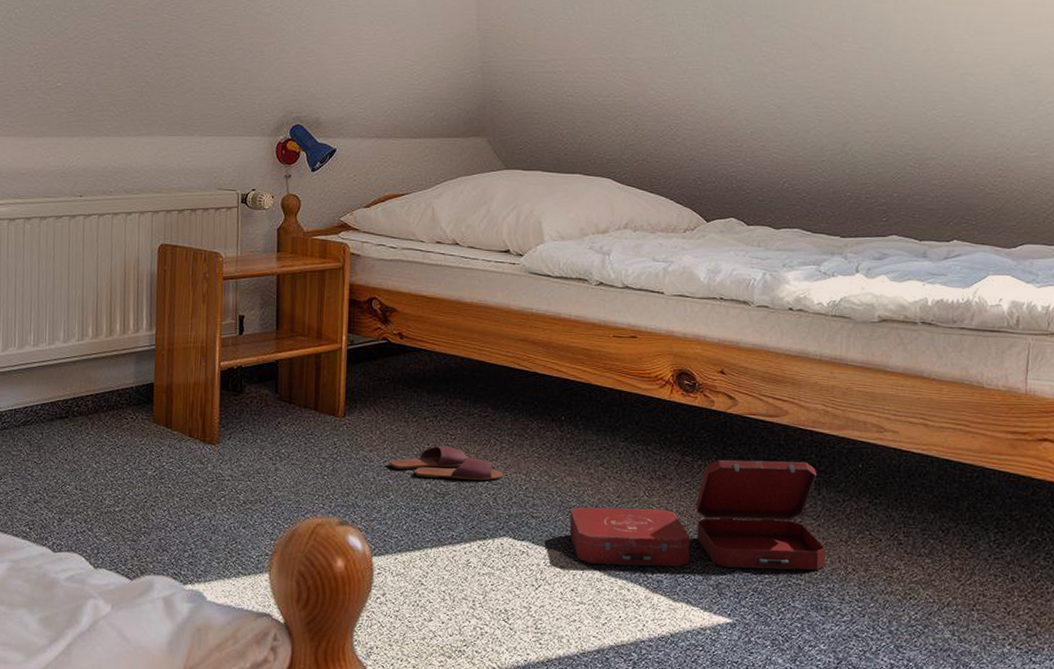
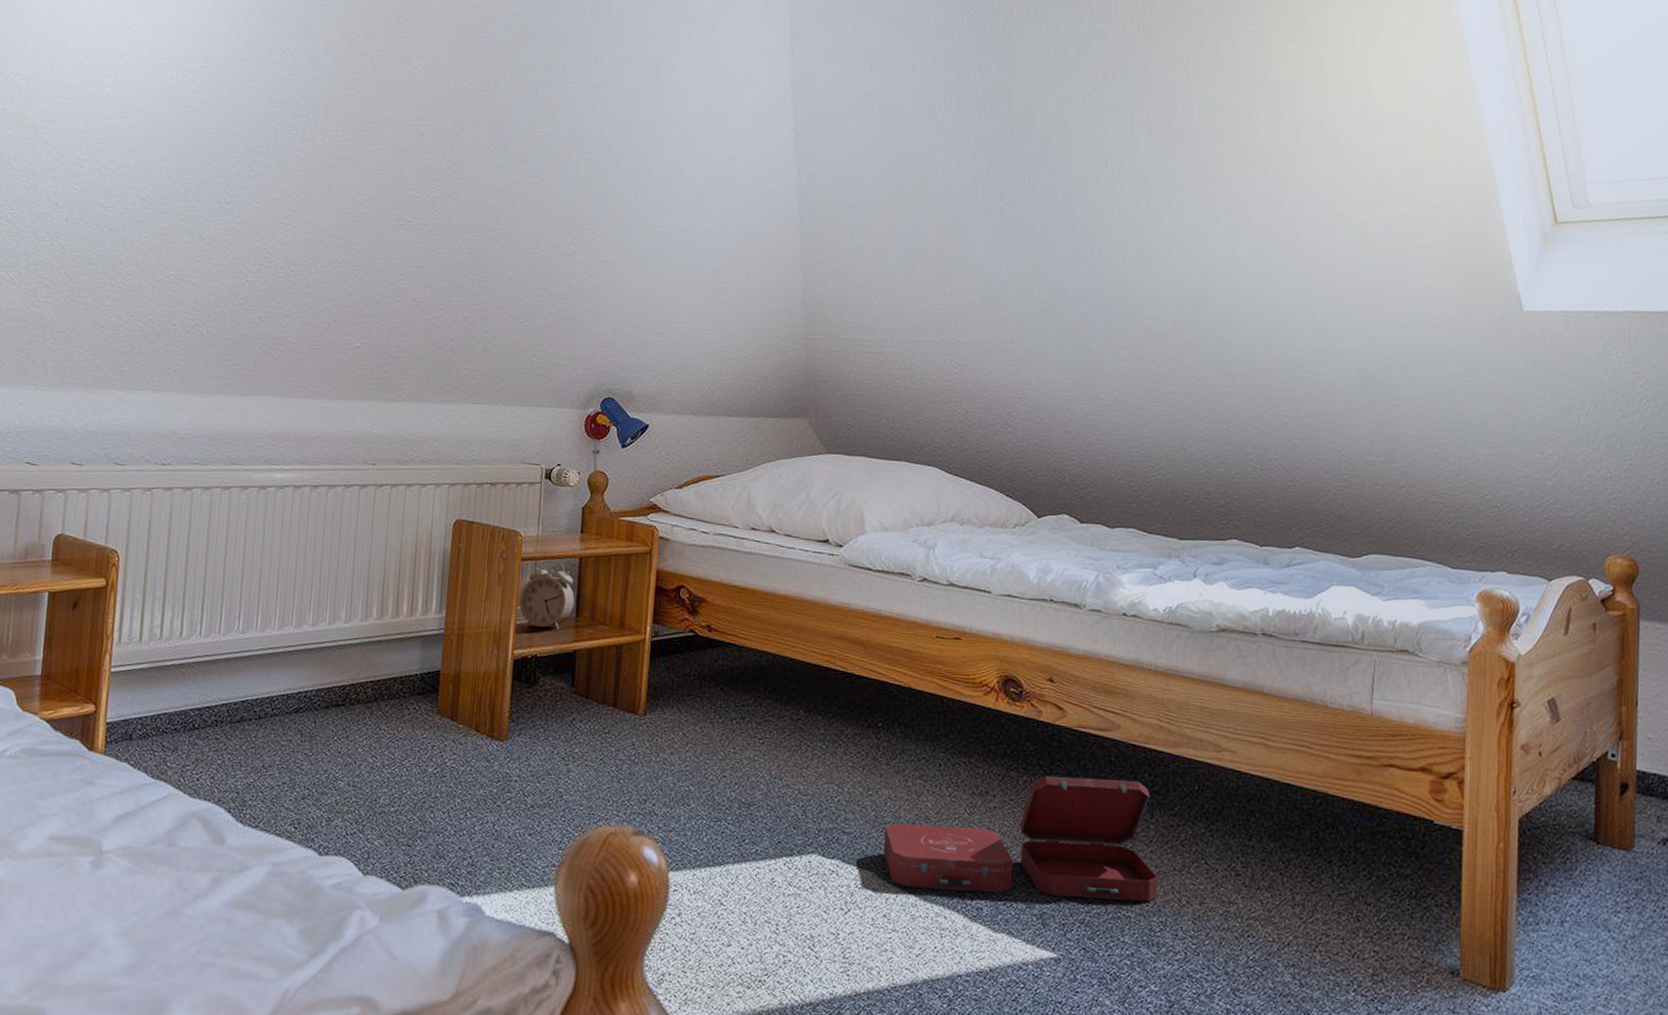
alarm clock: none [223,278,275,343] -> present [519,559,575,631]
slippers: present [389,446,504,480] -> none [691,750,815,791]

